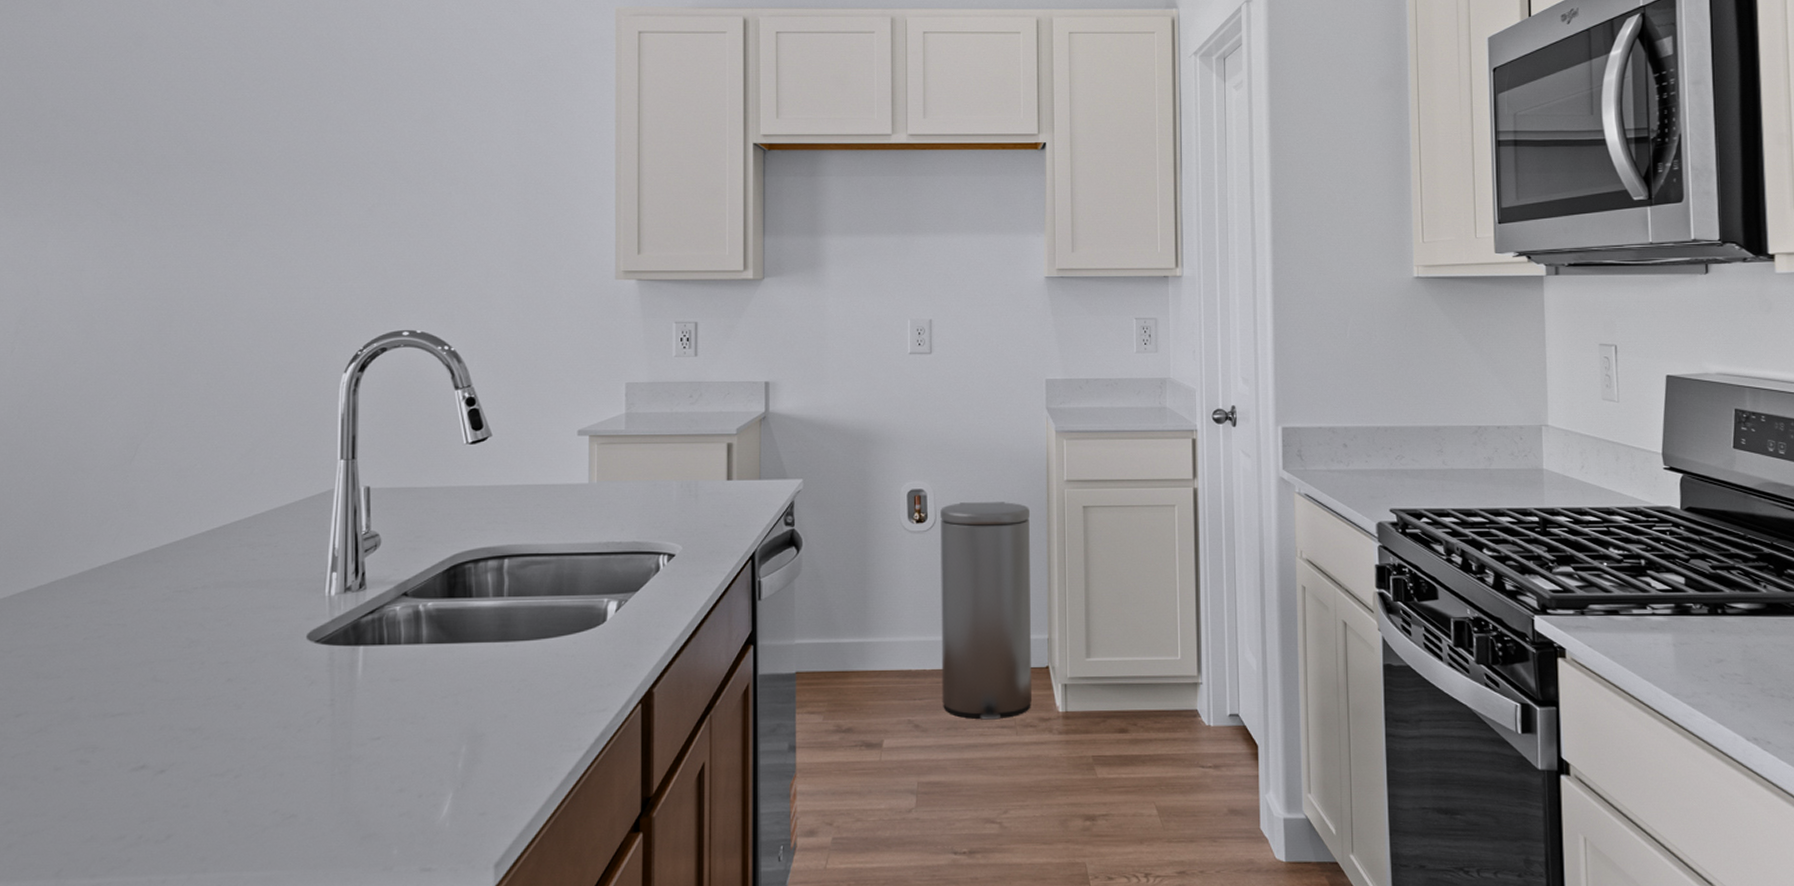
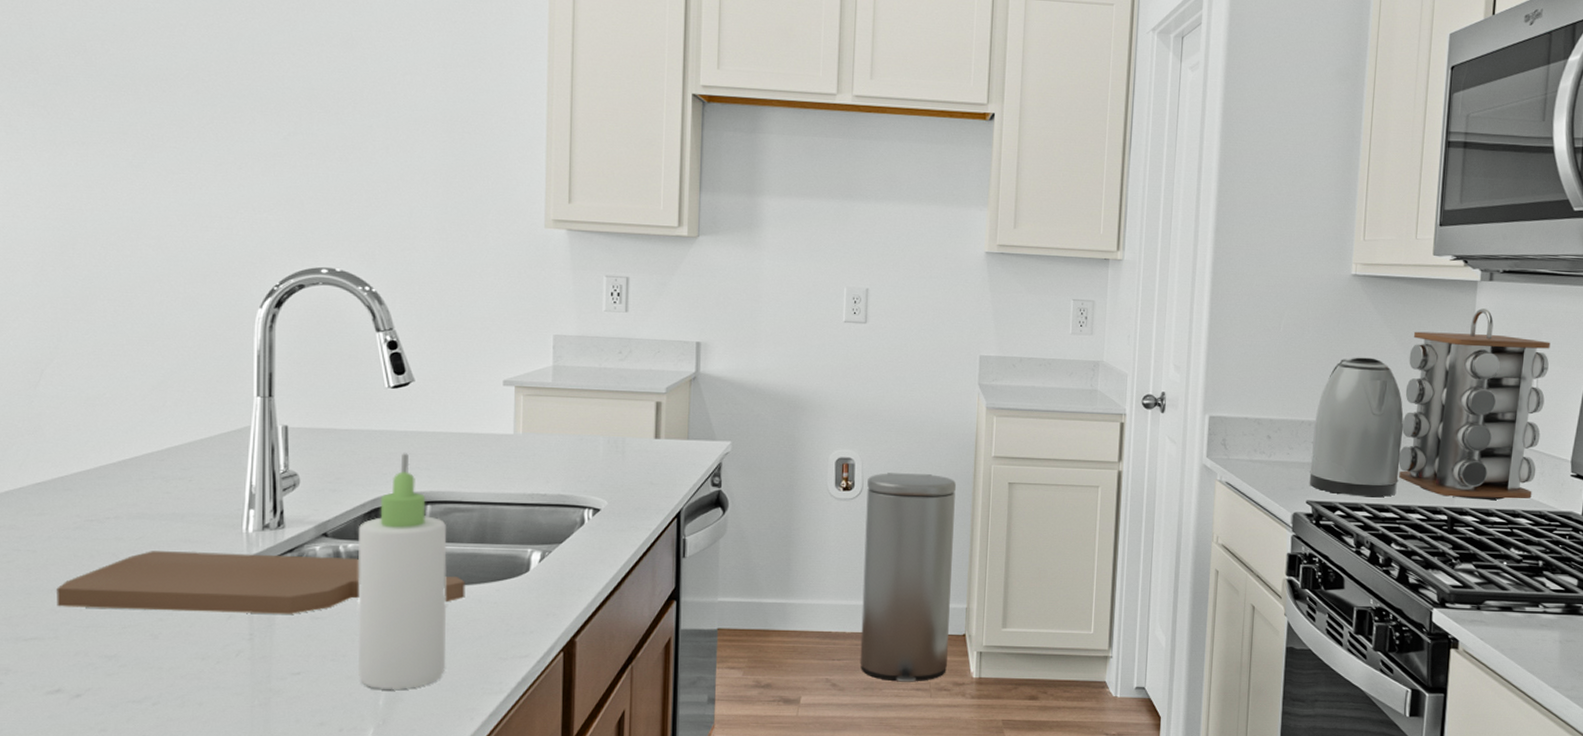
cutting board: none [144,617,543,681] -> present [56,551,465,614]
bottle: none [436,508,525,752] -> present [357,453,447,691]
kettle: none [1390,359,1484,502] -> present [1309,357,1404,498]
spice rack: none [1481,303,1627,499] -> present [1398,308,1551,501]

